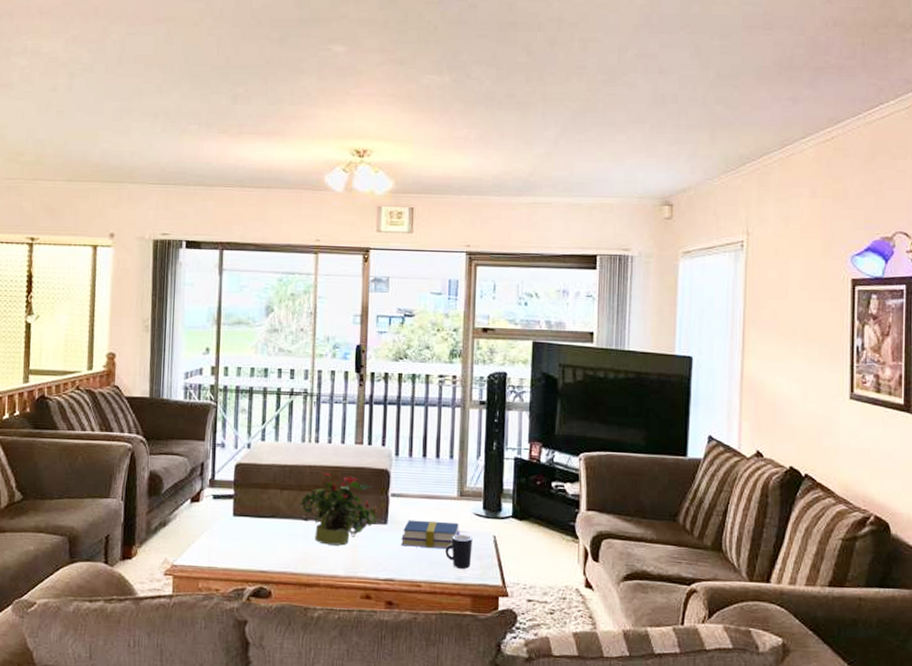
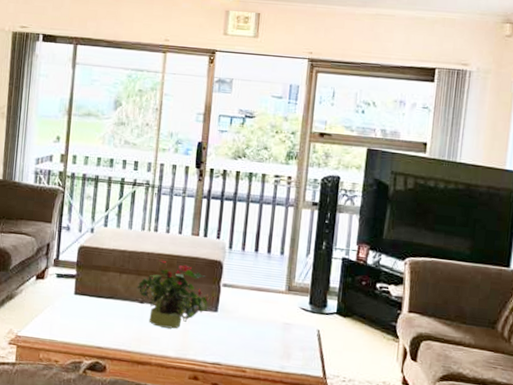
book: present [401,520,460,549] -> none [229,309,286,339]
mug: present [445,534,473,569] -> none [271,326,298,359]

